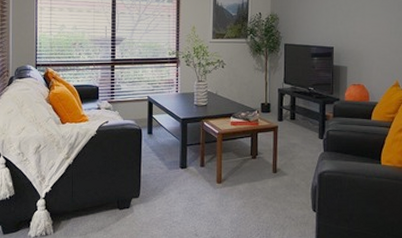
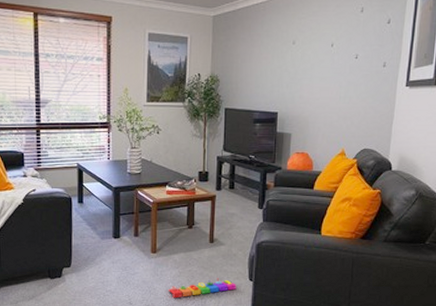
knob puzzle: none [233,209,300,230] -> present [168,278,237,299]

